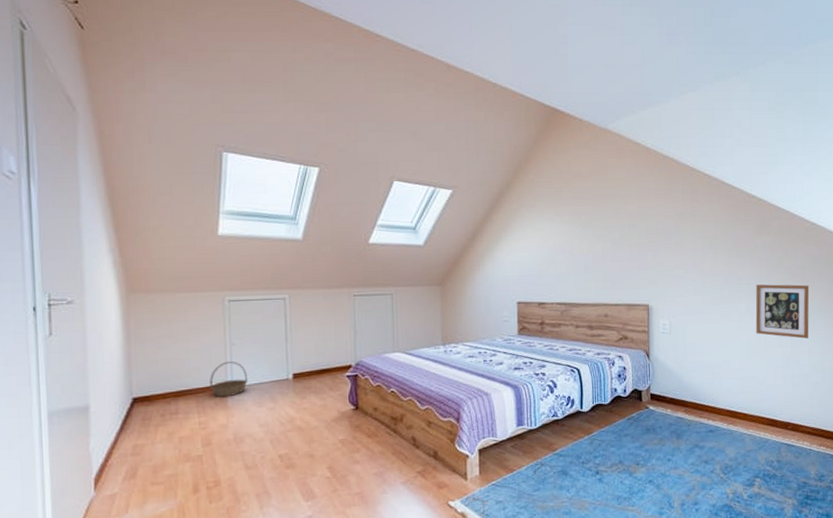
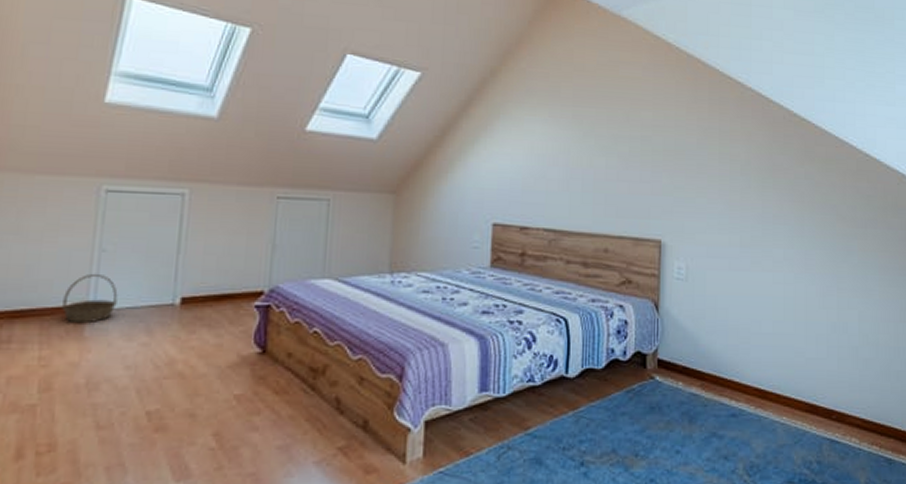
picture frame: present [755,284,810,339] -> none [794,225,861,300]

